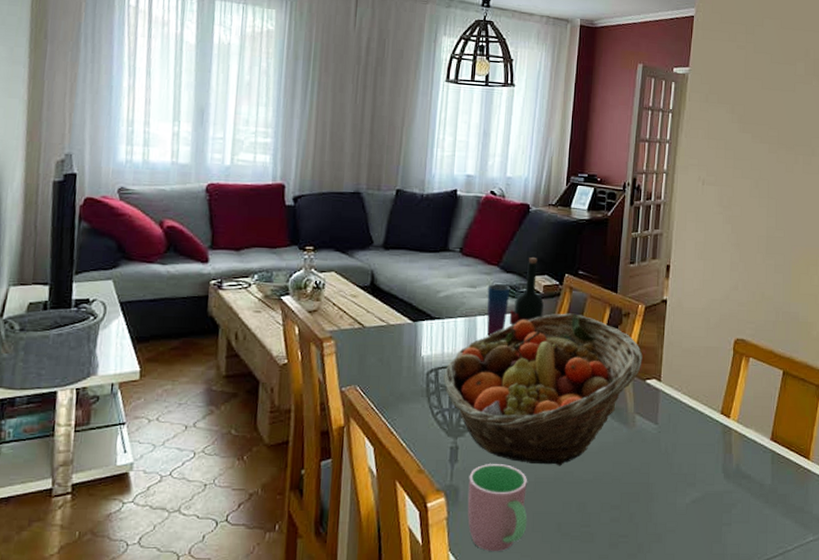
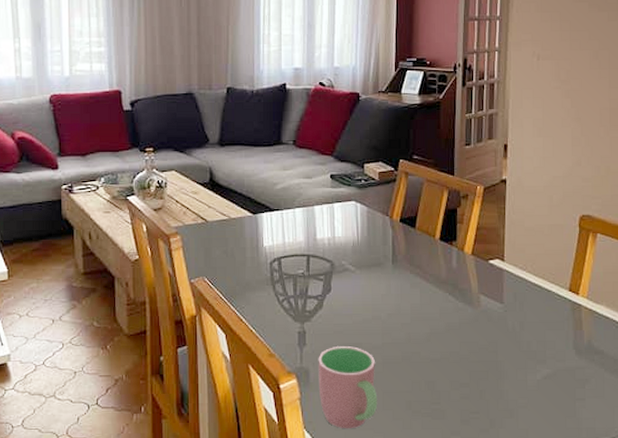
fruit basket: present [443,313,643,466] -> none [287,198,484,347]
cup: present [486,284,511,336] -> none [323,173,346,224]
wine bottle: present [509,257,544,326] -> none [346,145,380,213]

